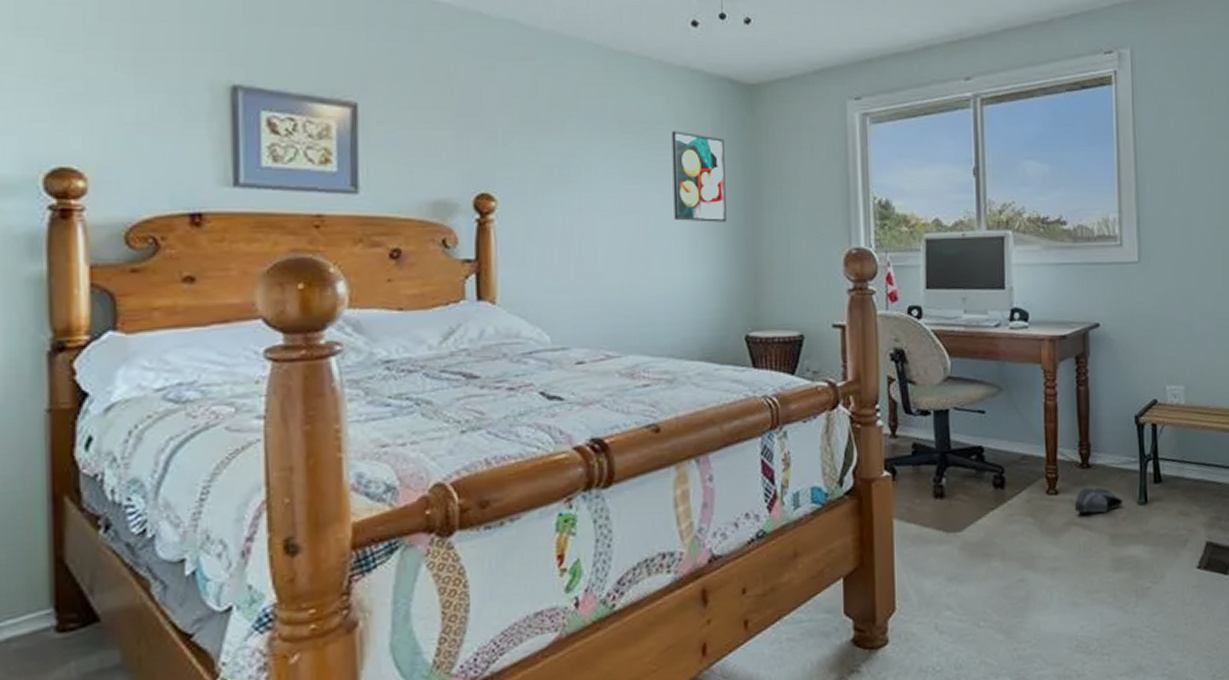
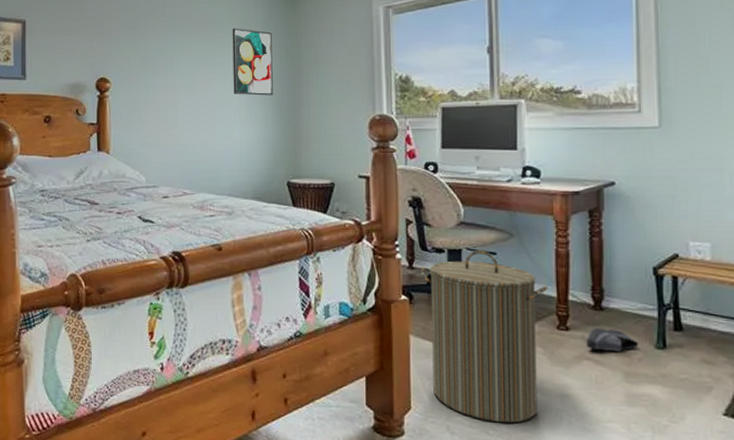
laundry hamper: none [904,409,1038,612] -> present [420,251,548,423]

